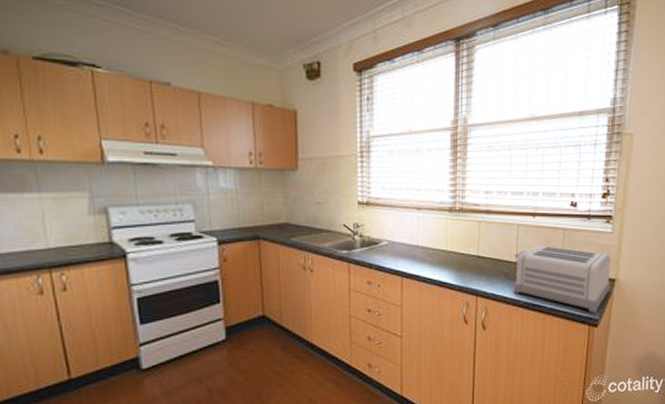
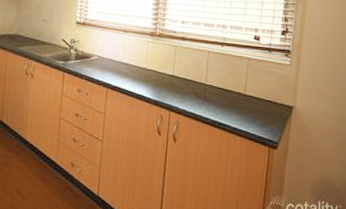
toaster: present [513,244,611,313] -> none [202,70,289,136]

